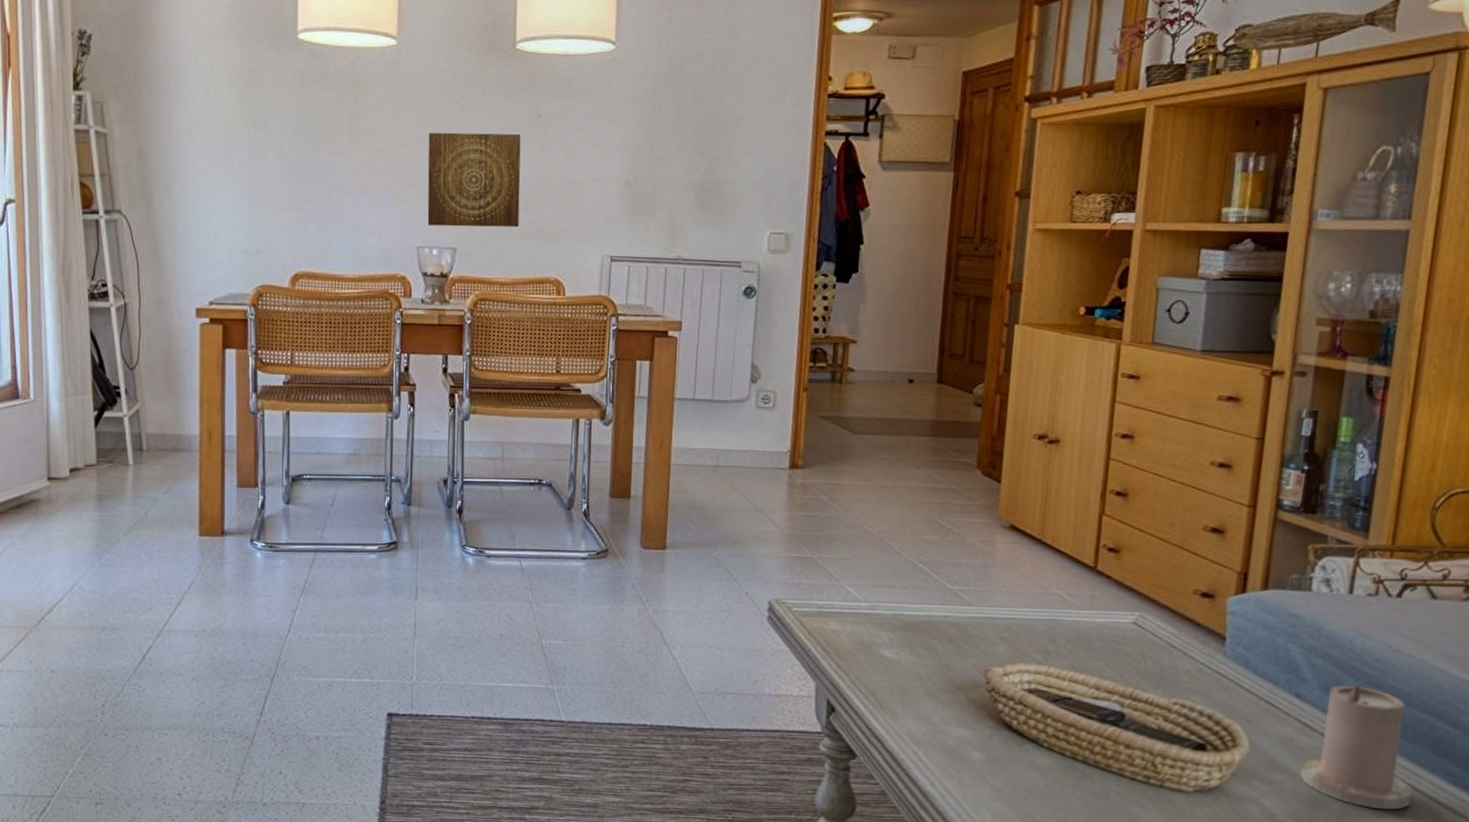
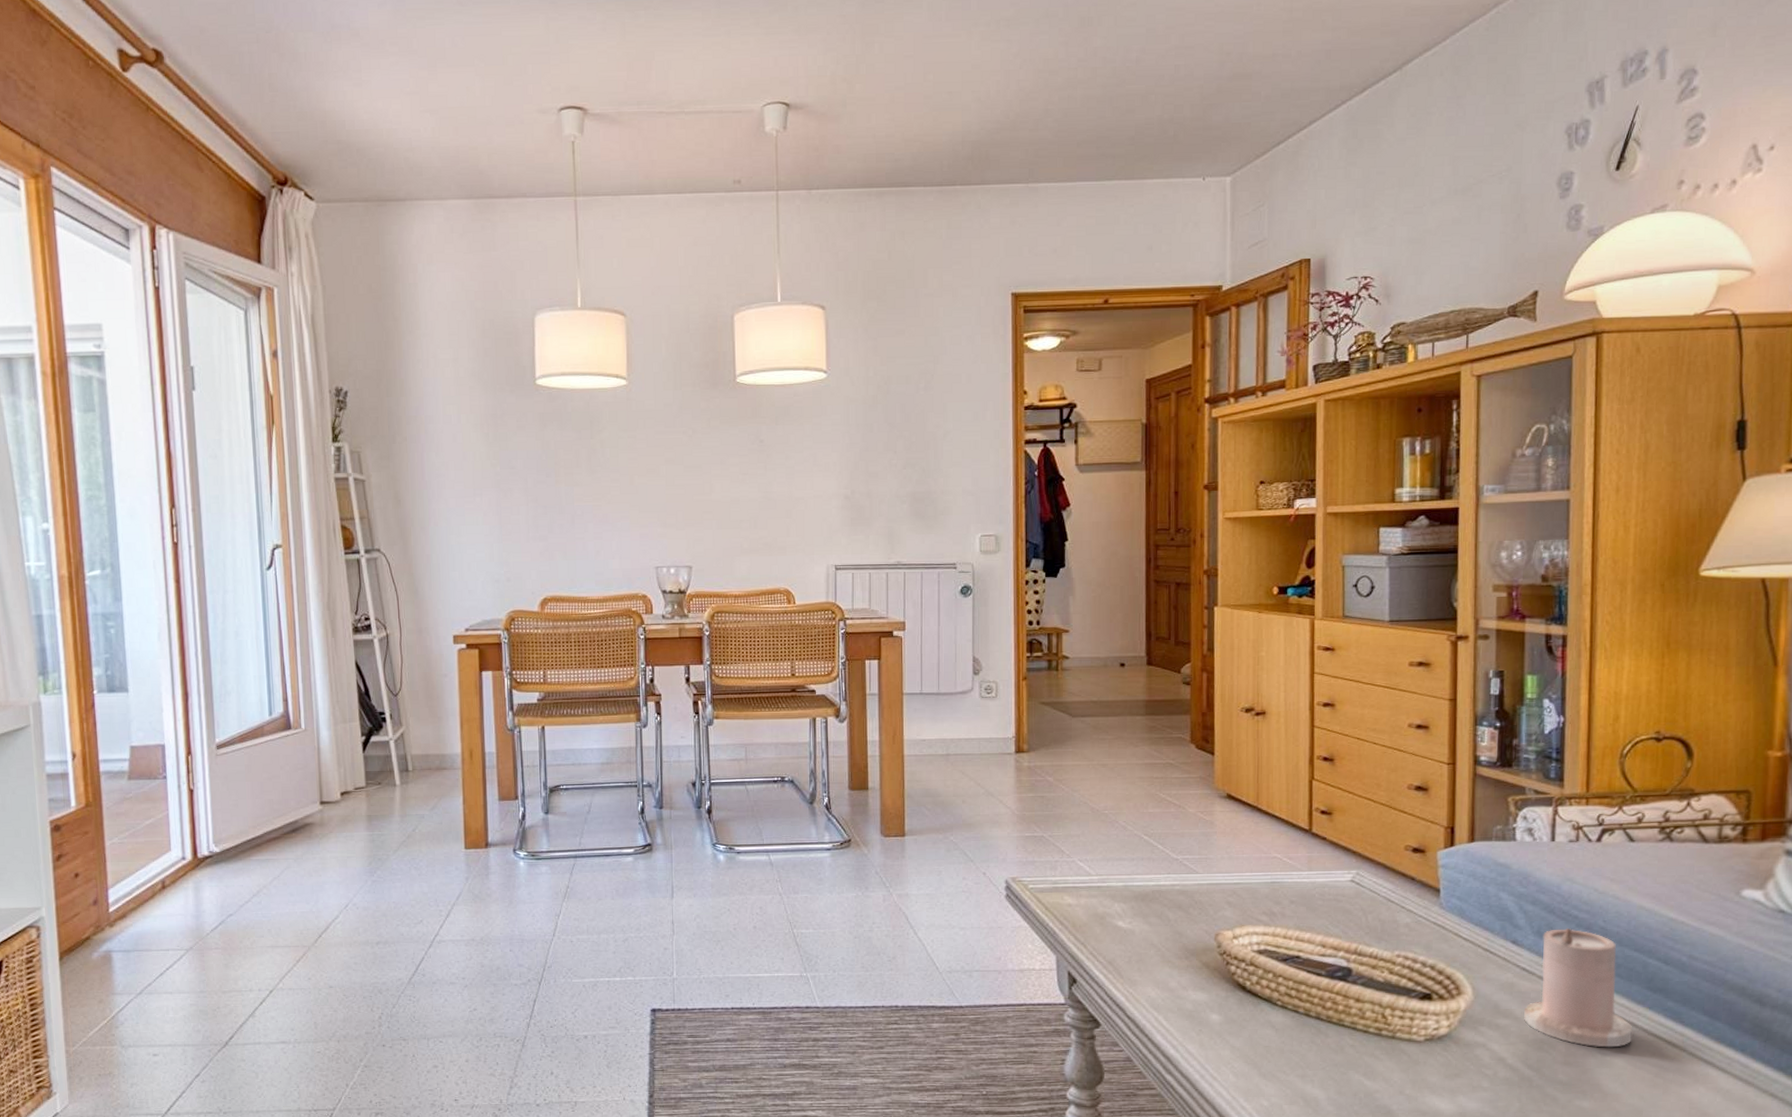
wall art: present [427,132,521,228] -> none [660,459,748,547]

